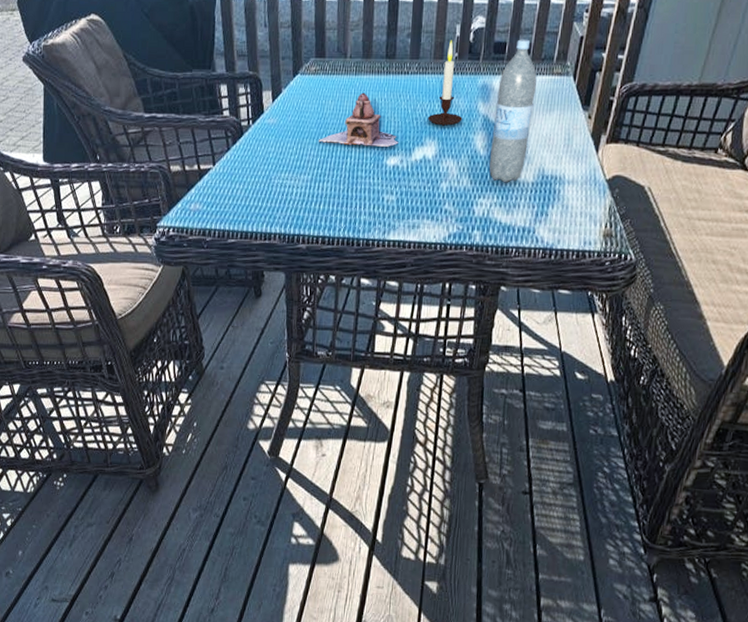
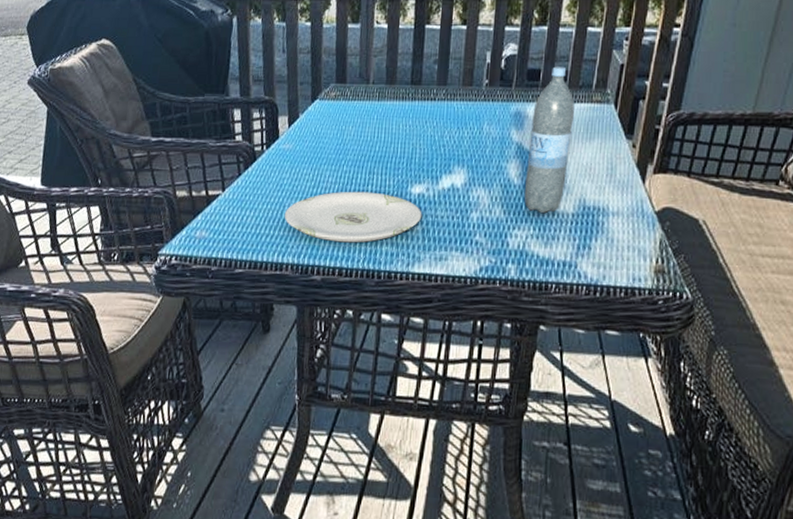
plate: none [271,164,397,213] -> present [284,191,422,243]
teapot: present [318,92,399,147] -> none [336,118,424,174]
candle: present [427,40,463,126] -> none [455,67,494,154]

